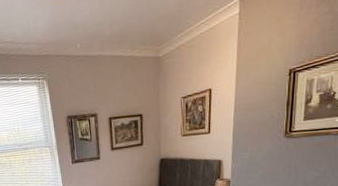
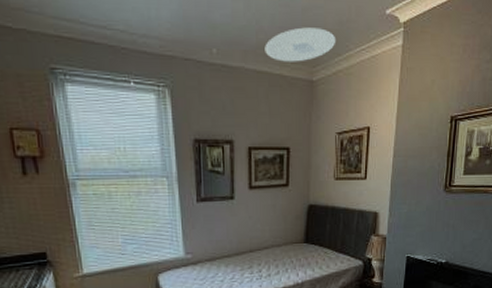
ceiling light: none [117,12,178,46] -> present [265,27,336,62]

